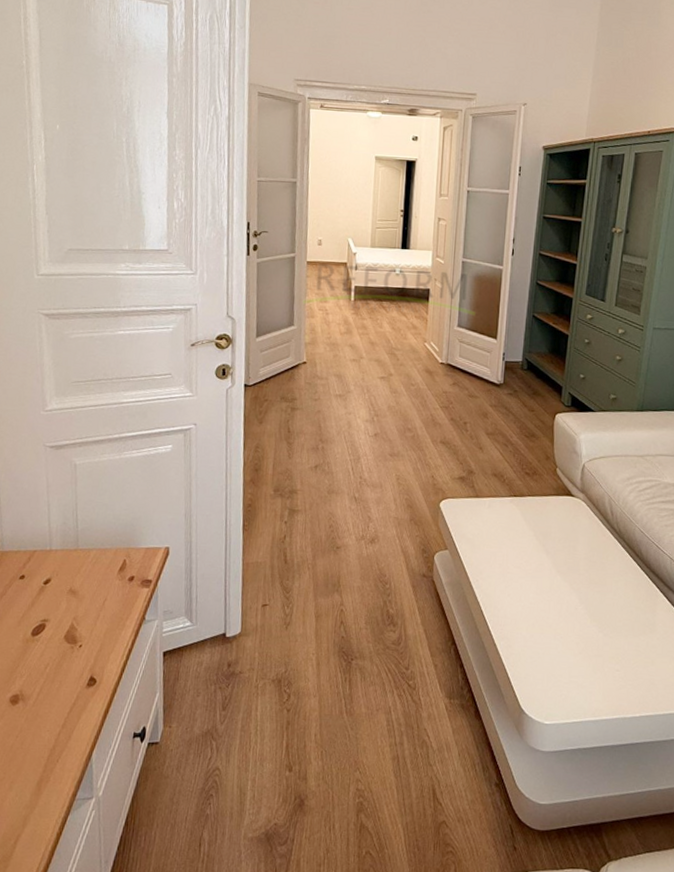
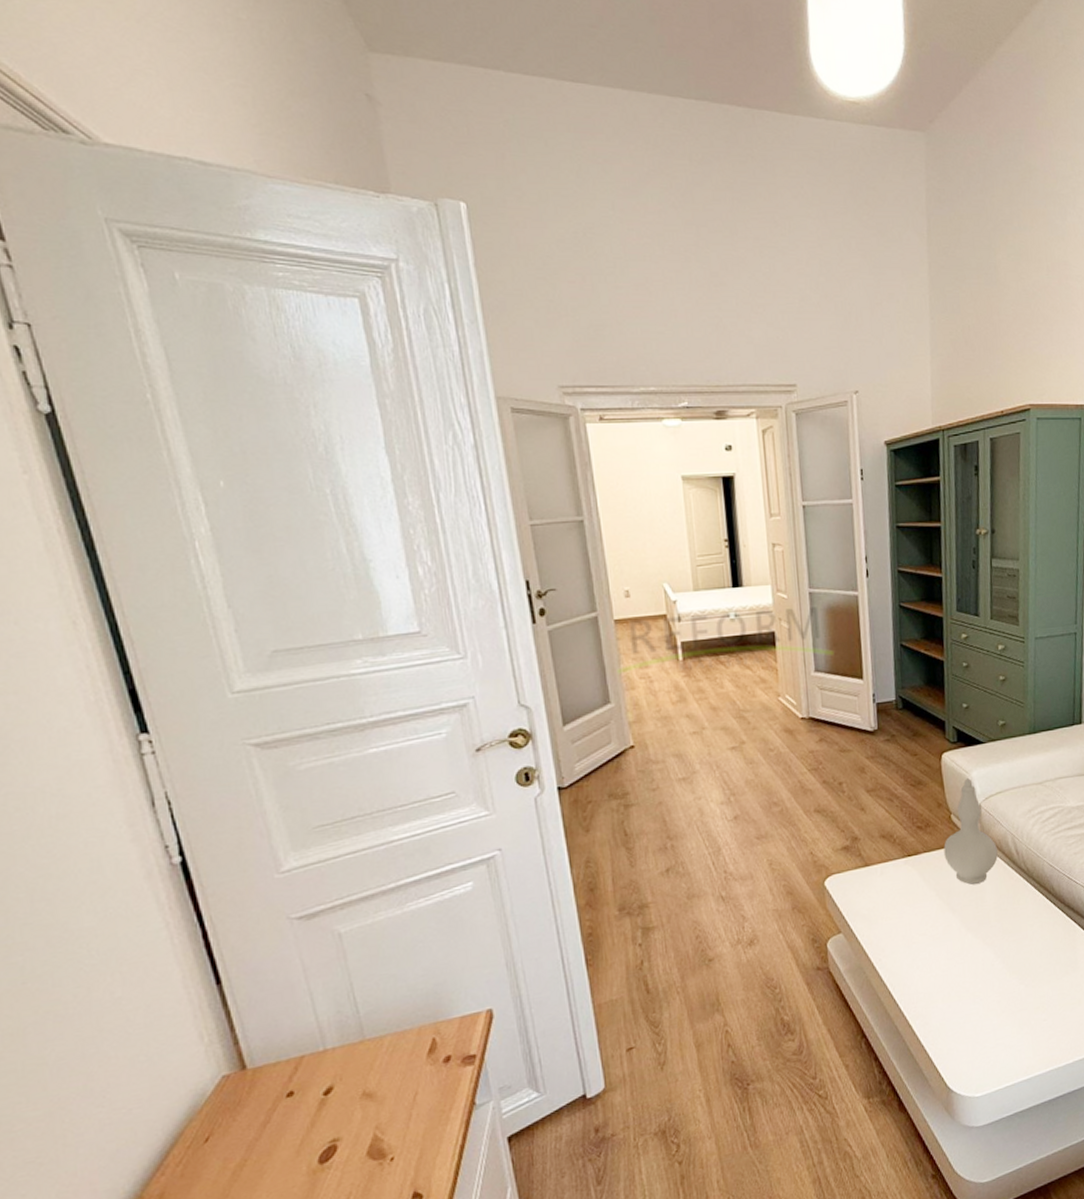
vase: none [546,439,594,533] -> present [944,778,998,885]

